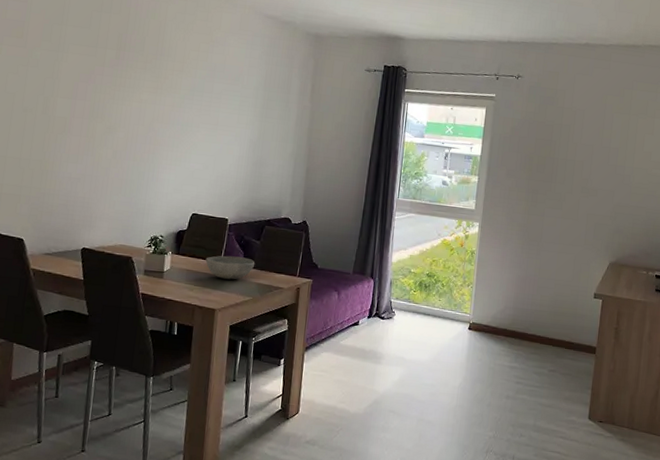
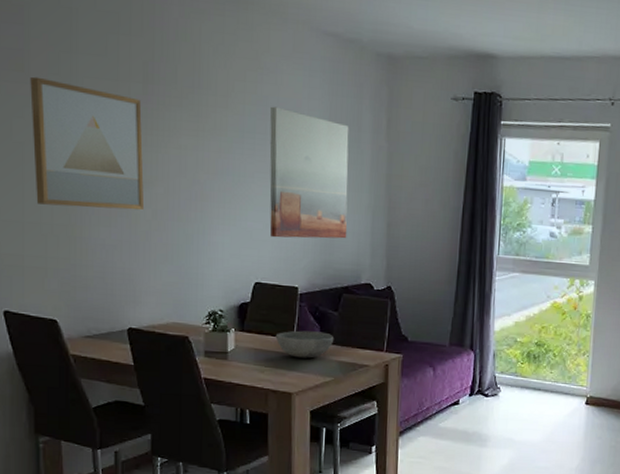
wall art: none [19,42,113,151] -> present [30,76,145,211]
wall art: none [208,71,280,180] -> present [269,106,349,239]

